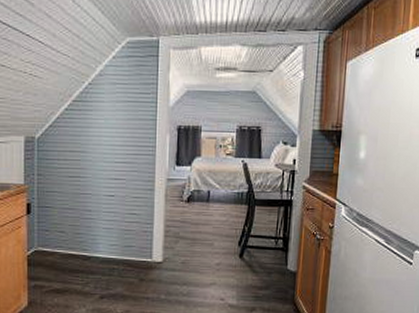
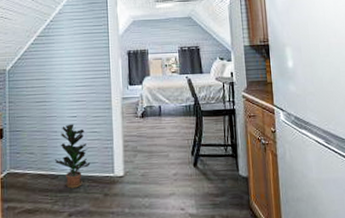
potted plant: none [87,203,127,271] -> present [54,124,91,189]

